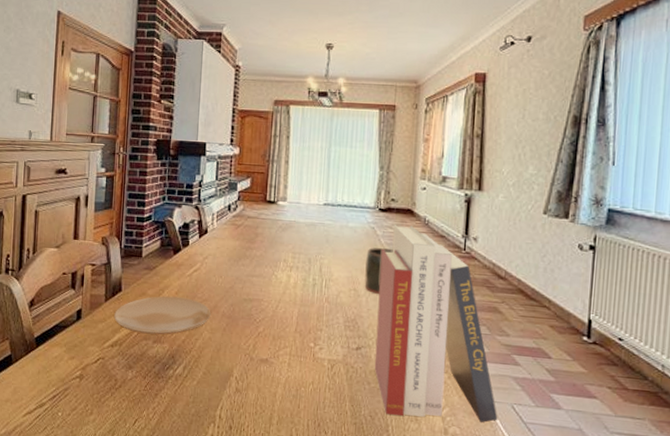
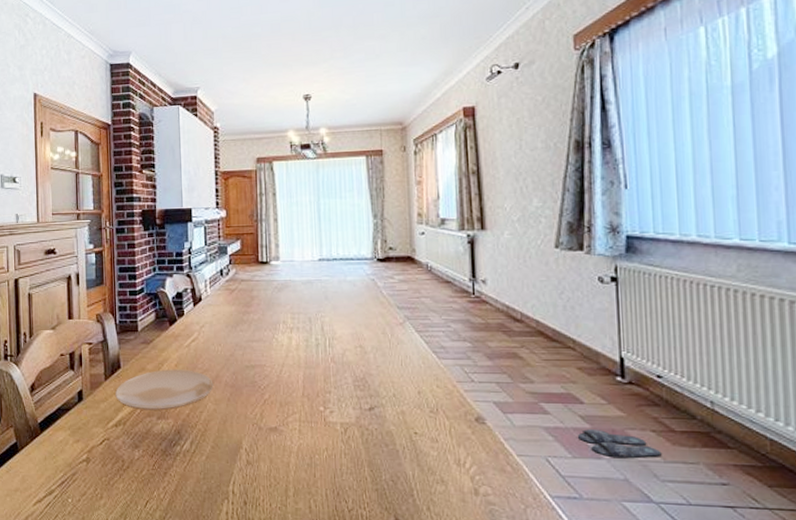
mug: present [364,247,393,294] -> none [369,299,397,349]
books: present [374,225,498,423] -> none [385,274,532,479]
slippers: none [543,382,614,411] -> present [578,429,662,459]

